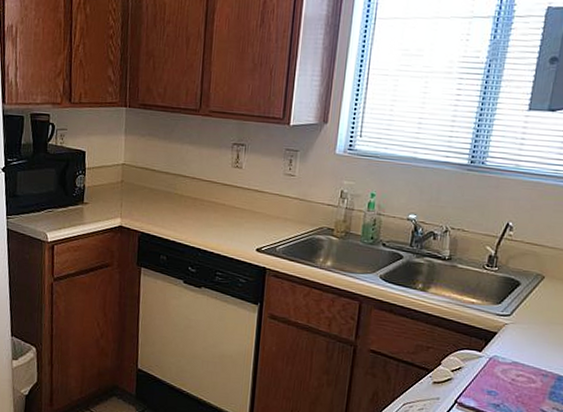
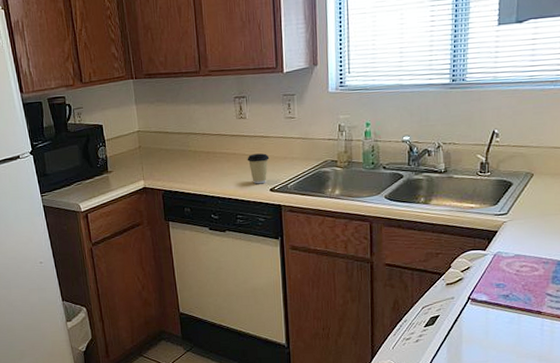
coffee cup: none [236,208,261,242] -> present [247,153,270,184]

